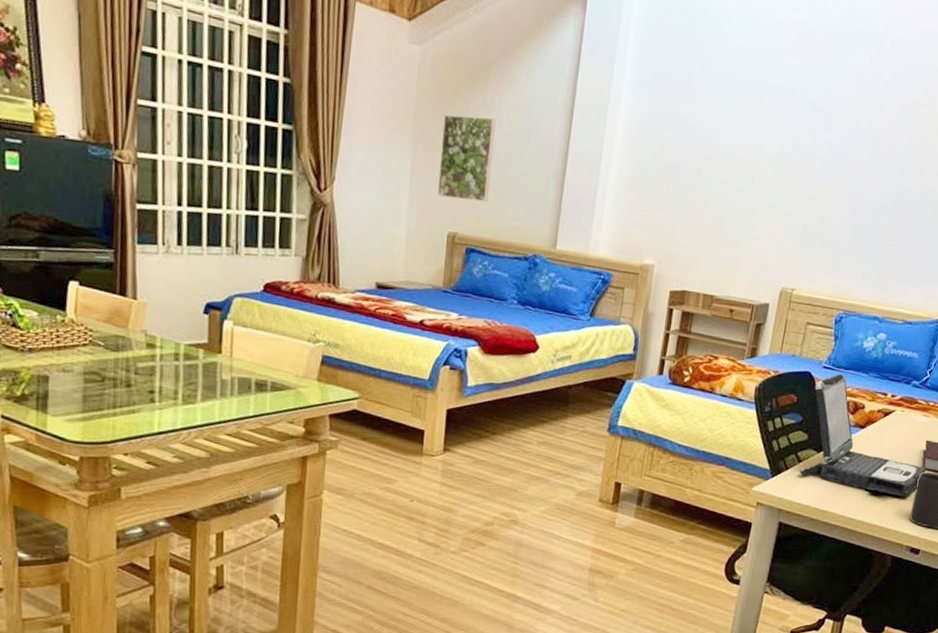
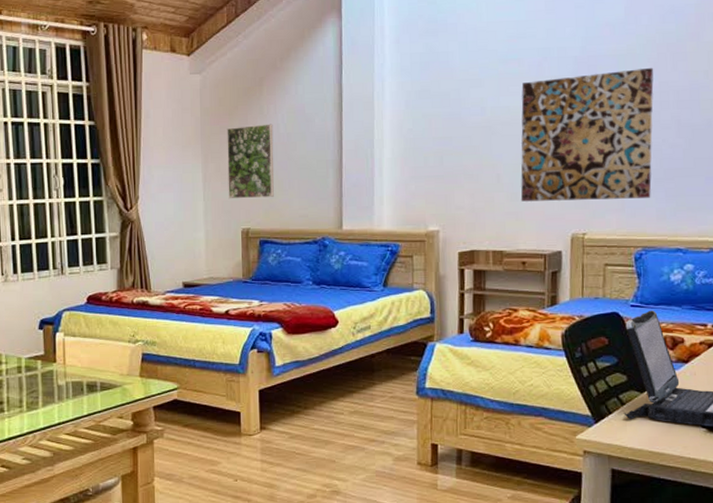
wall art: none [739,120,887,262] -> present [520,67,654,202]

